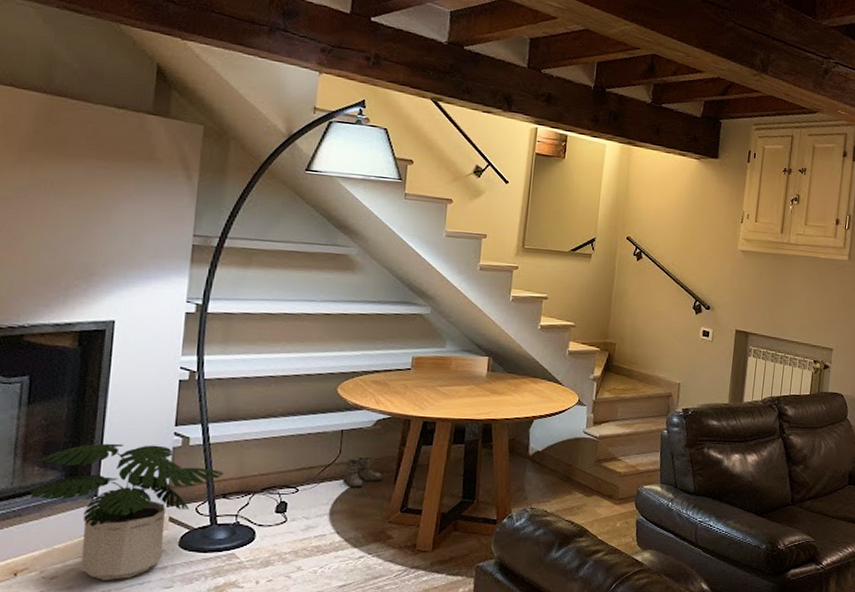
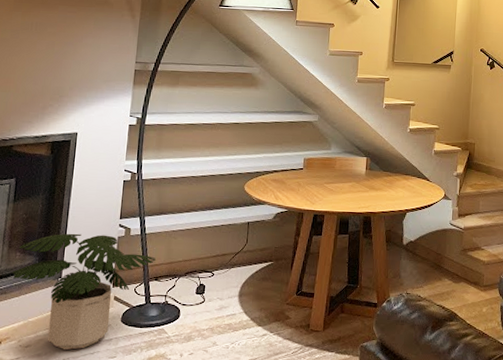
boots: present [339,456,382,488] -> none [246,245,281,273]

